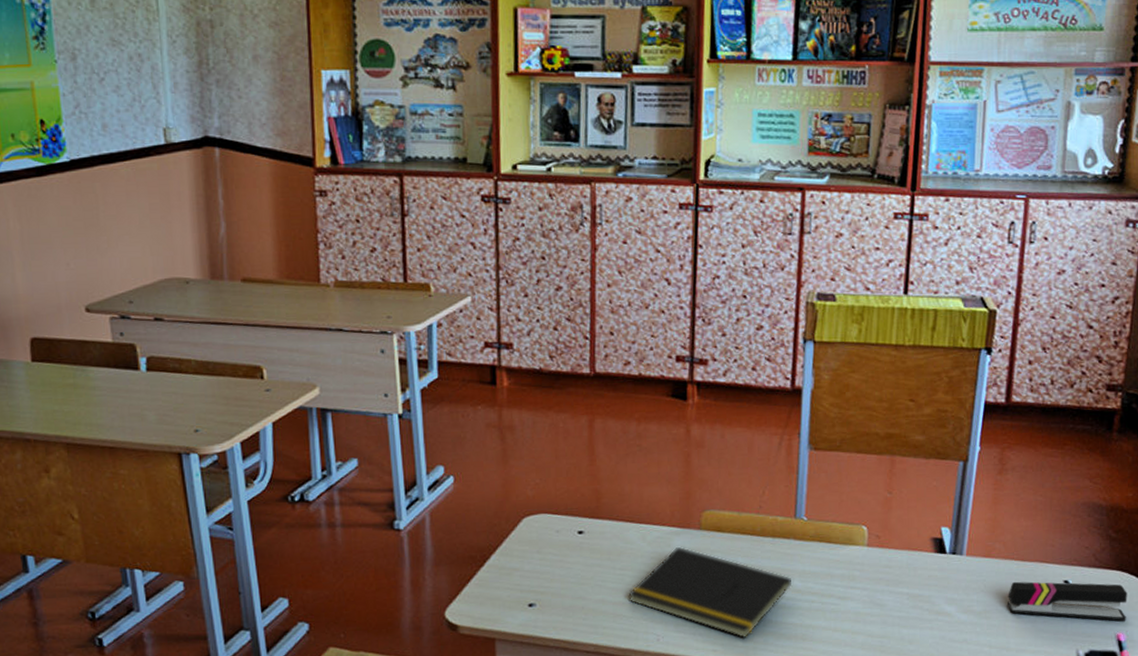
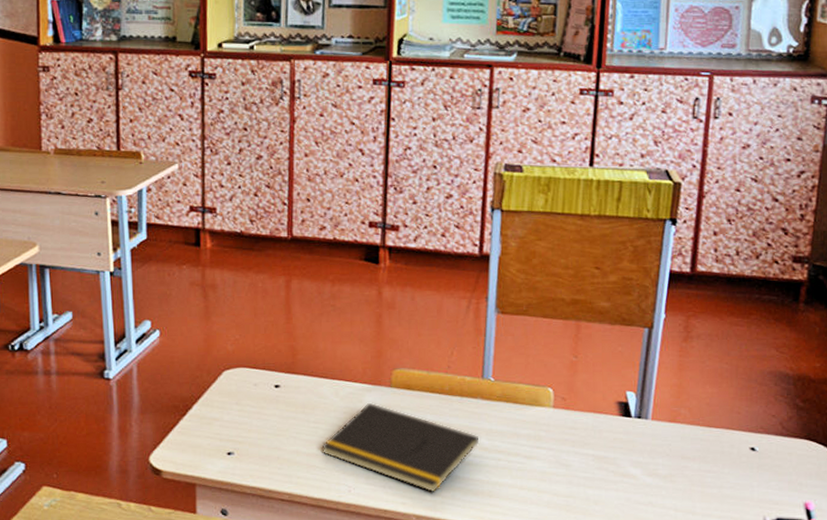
stapler: present [1008,581,1127,622] -> none [693,447,816,490]

